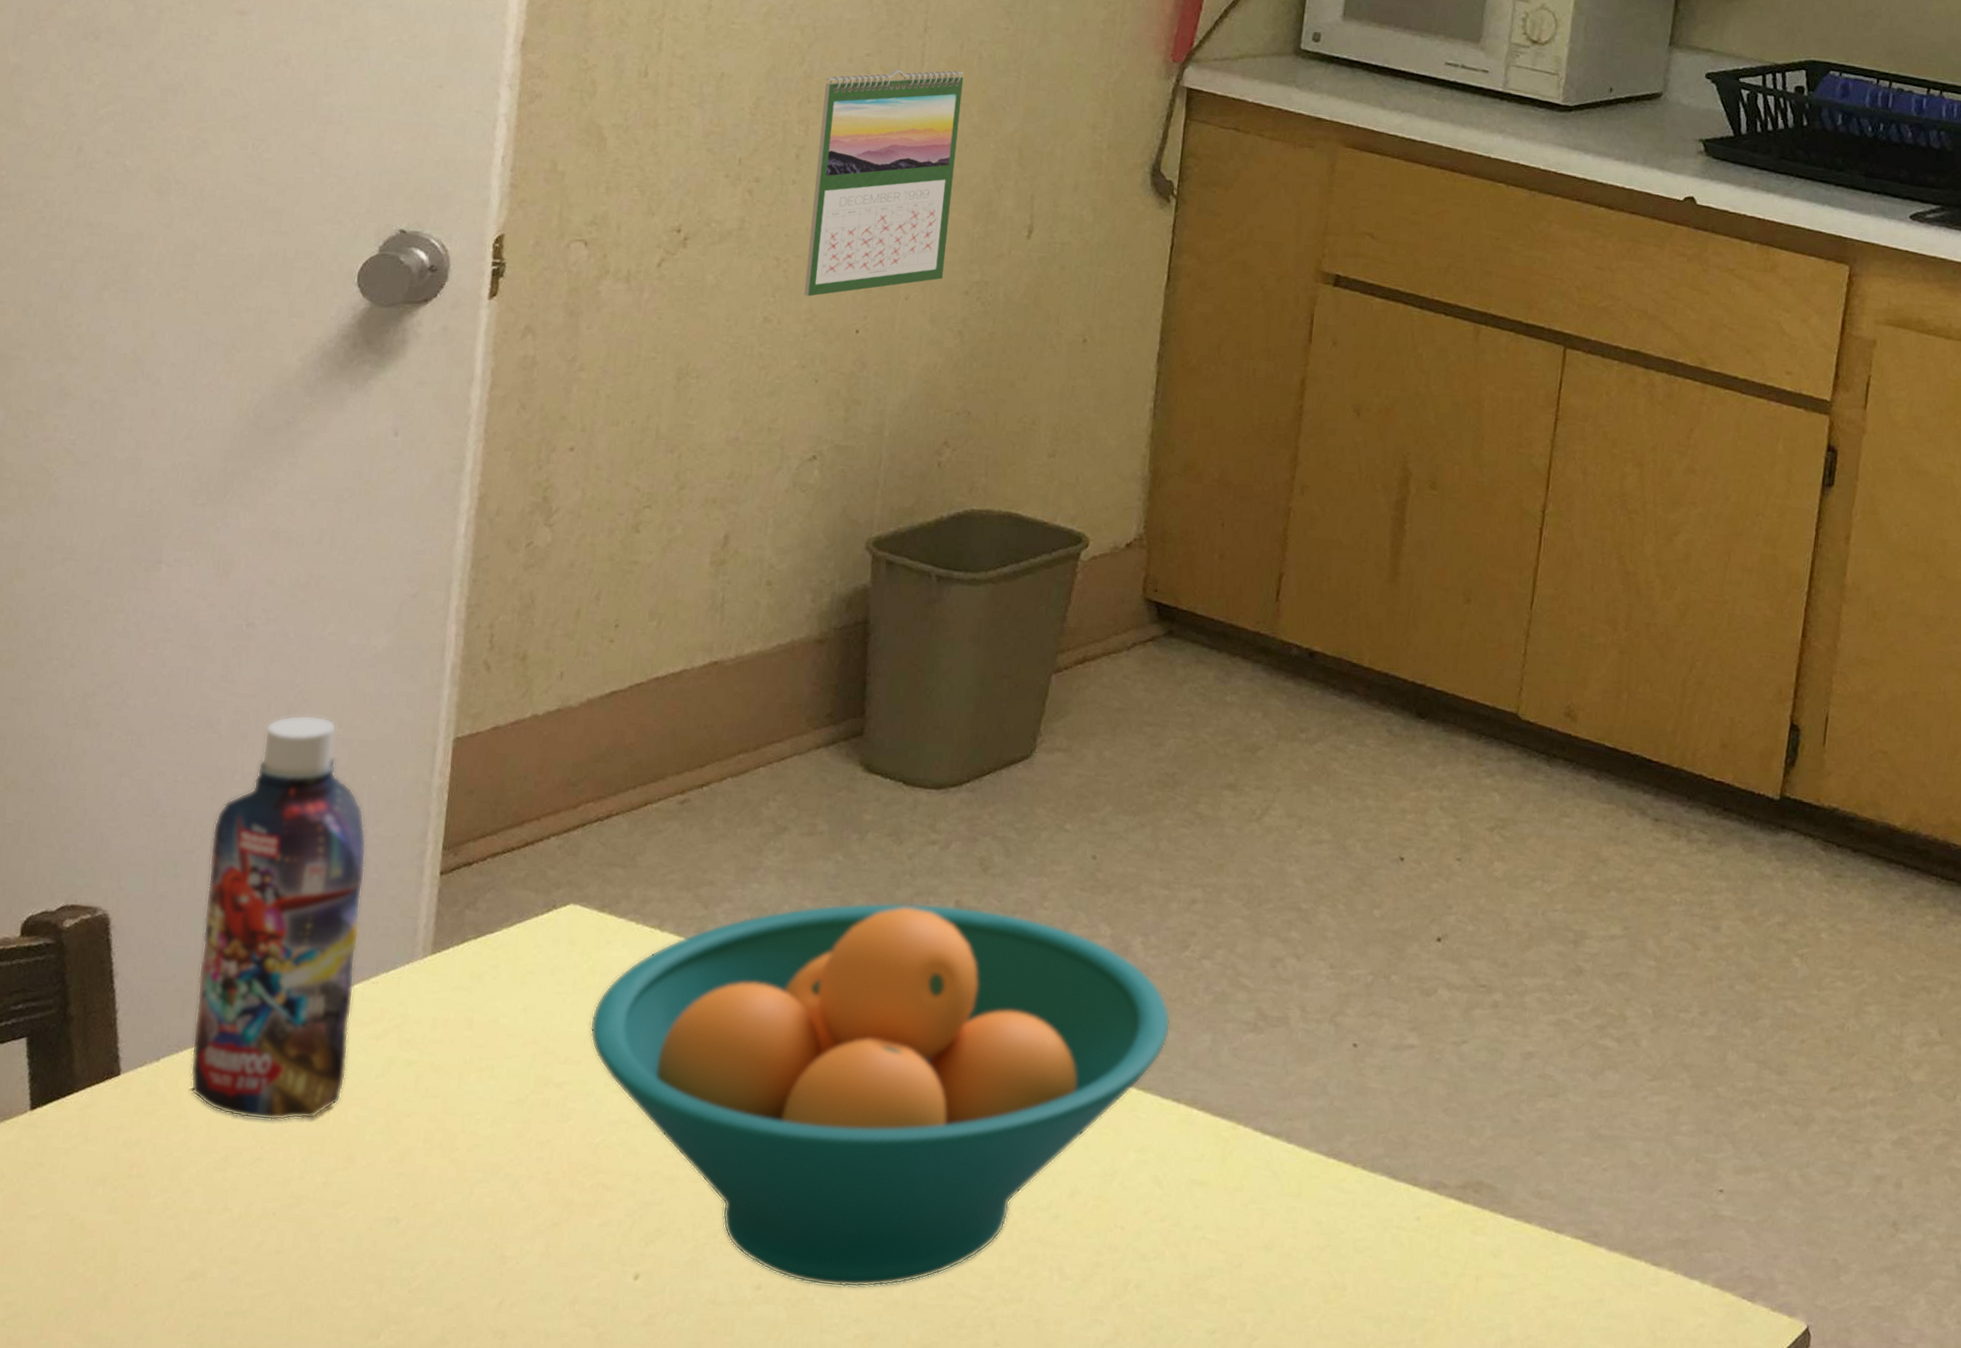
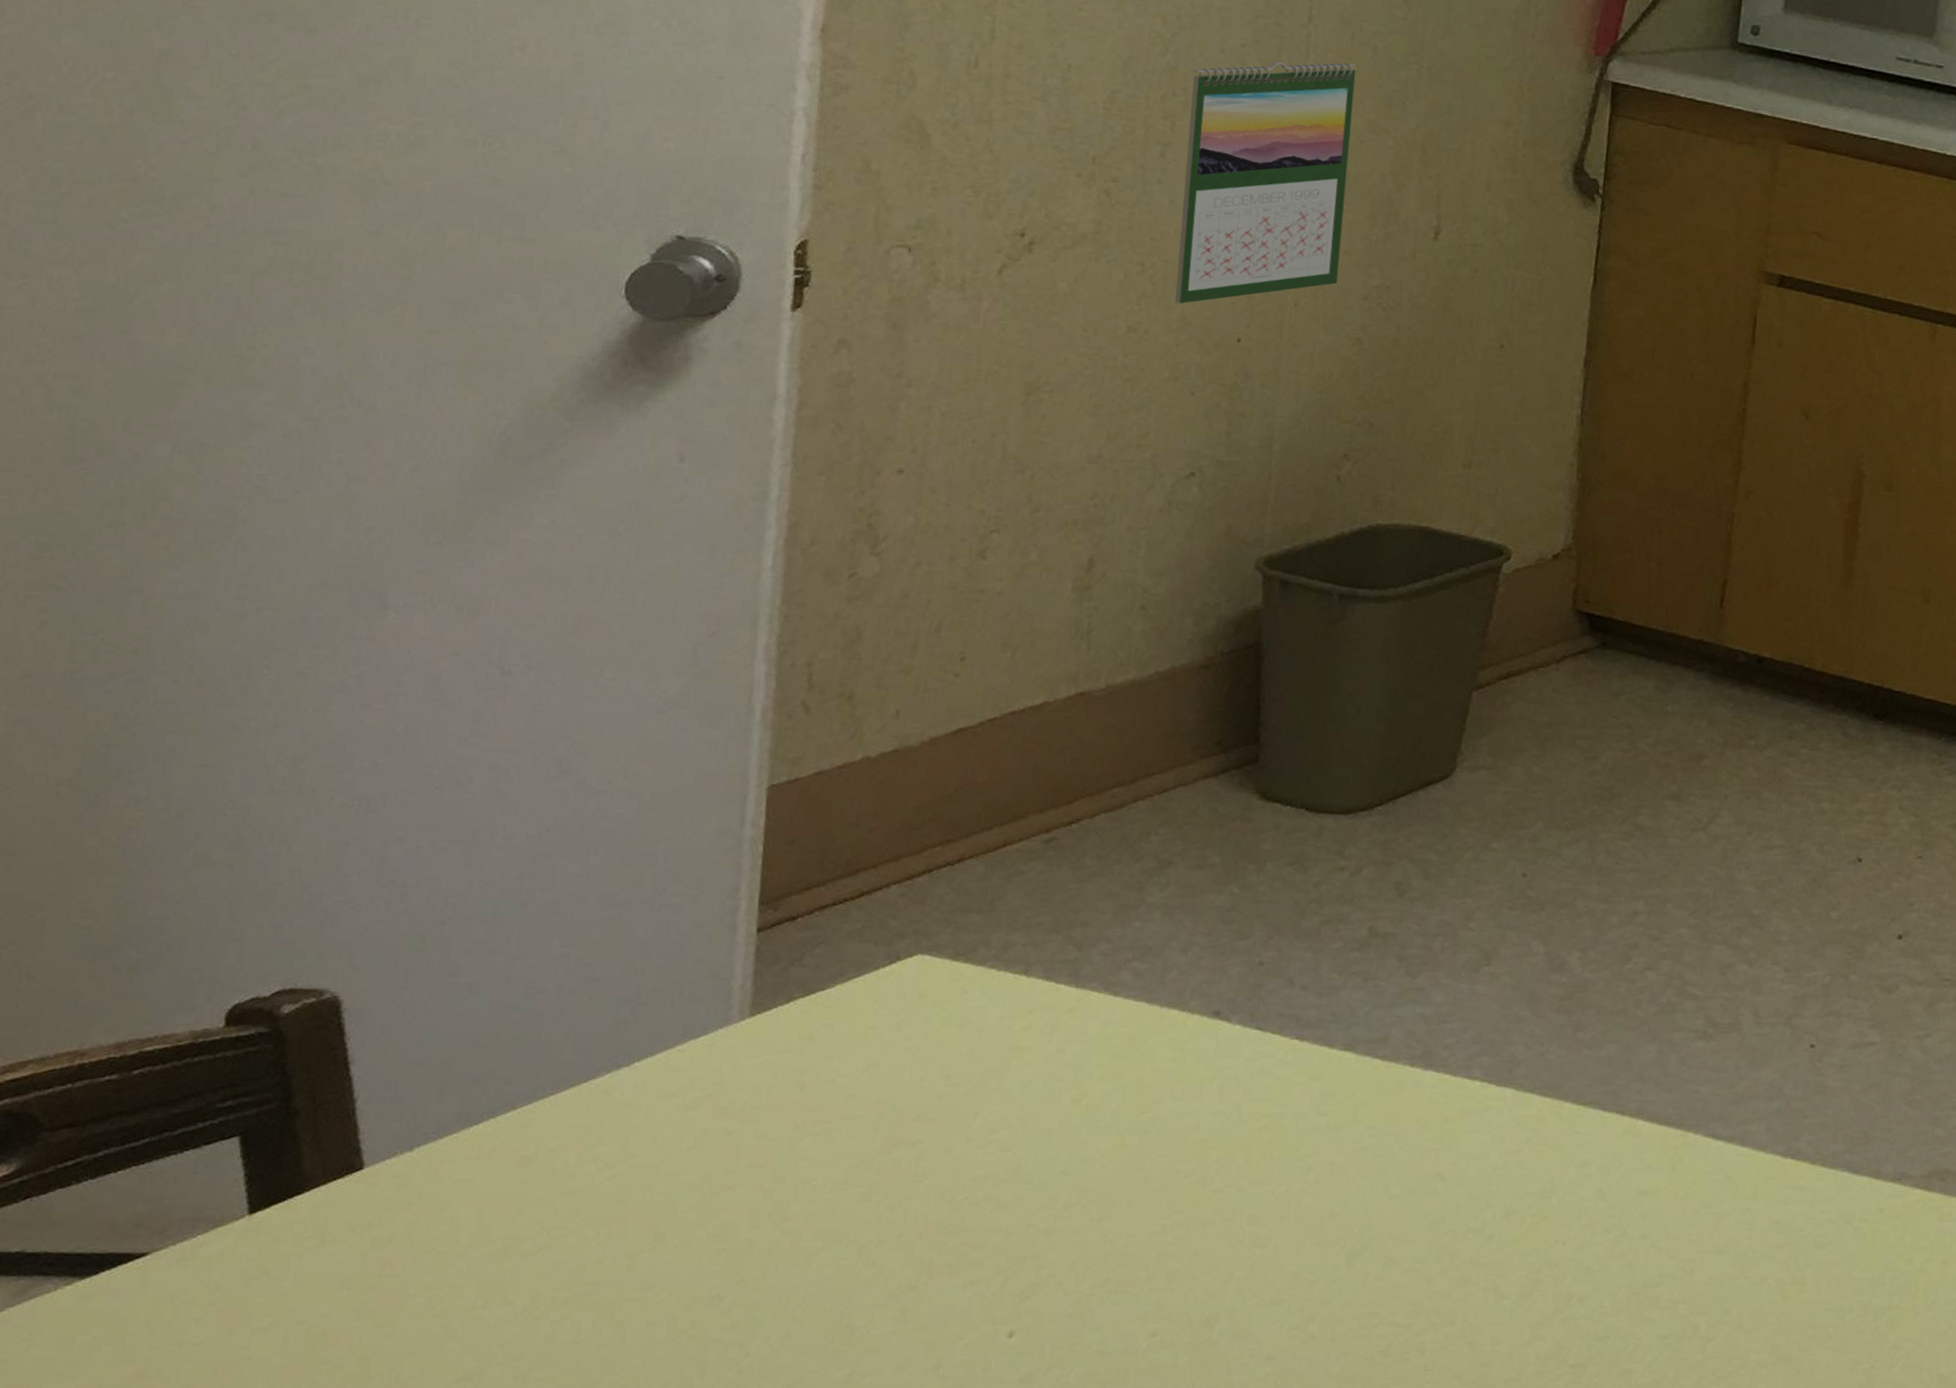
bottle: present [190,714,367,1121] -> none [453,768,665,1205]
fruit bowl: present [589,902,1171,1288] -> none [945,931,1613,1327]

